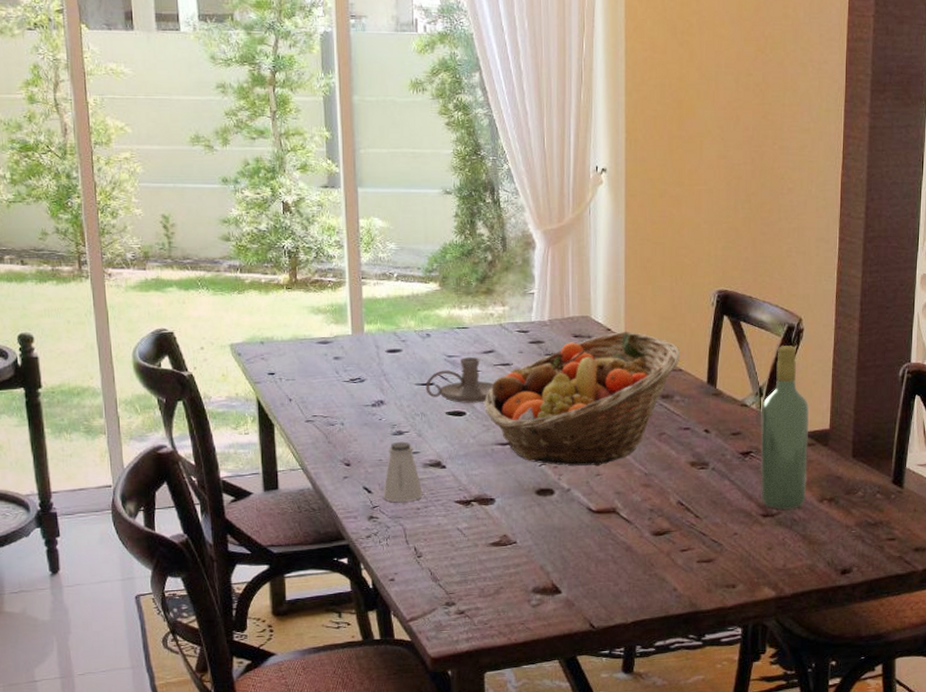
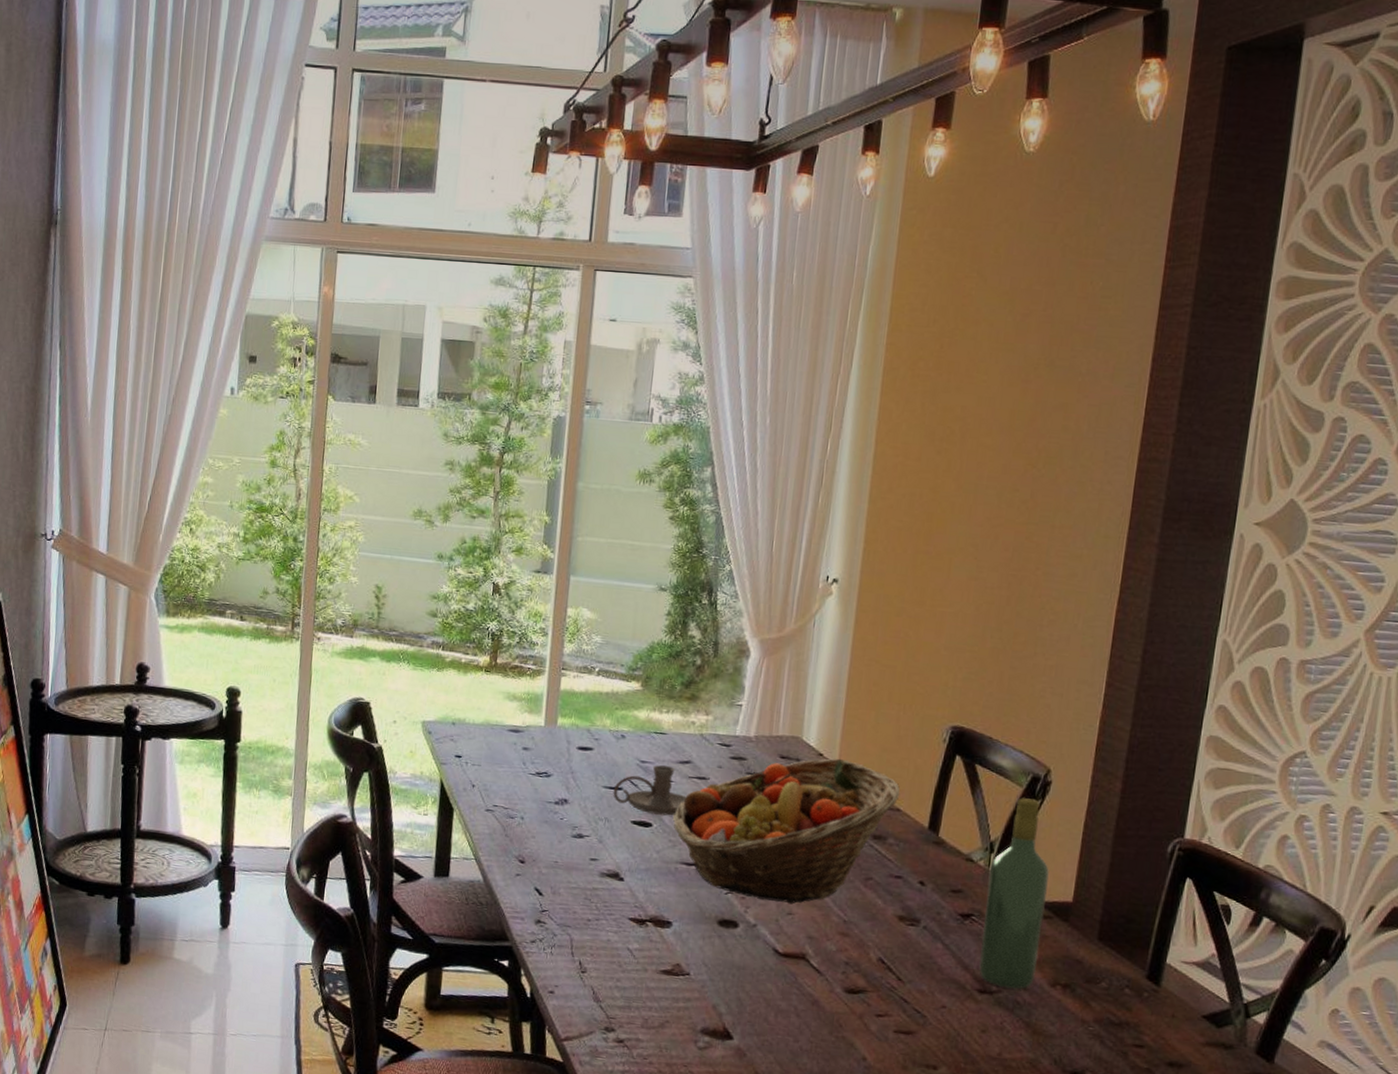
saltshaker: present [382,441,423,503] -> none [553,845,596,911]

